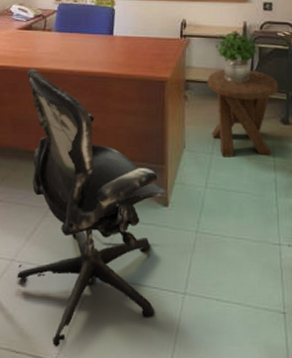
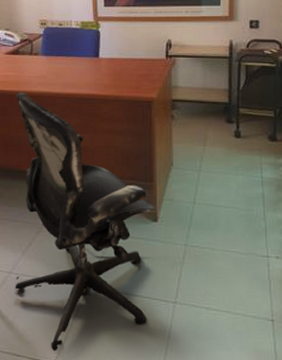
music stool: present [207,69,279,158] -> none [193,88,266,174]
potted plant: present [216,30,256,82] -> none [202,49,243,101]

